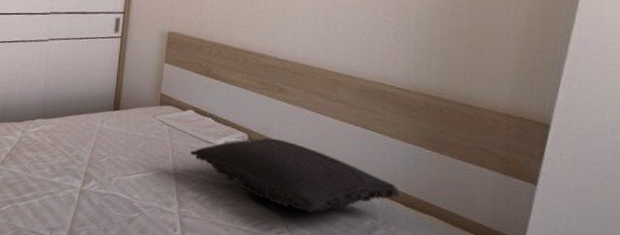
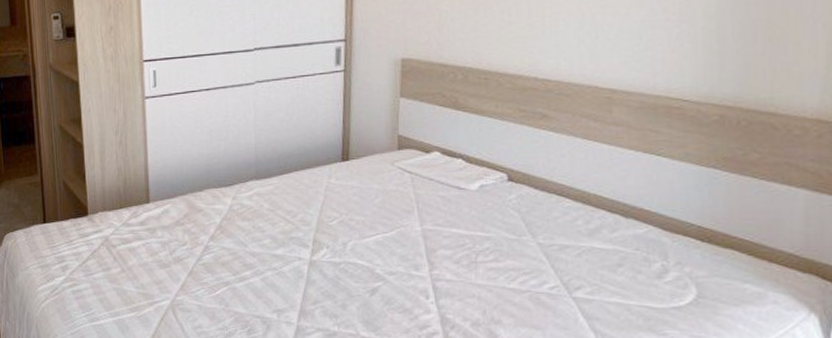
pillow: present [190,138,400,213] -> none [438,176,694,261]

